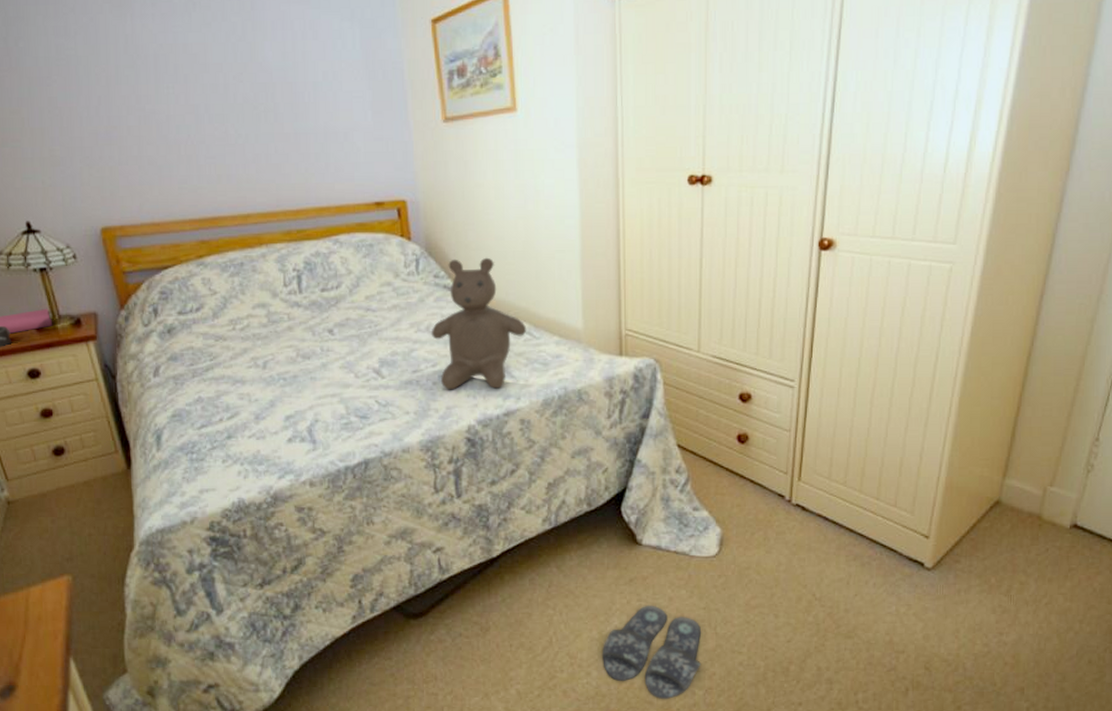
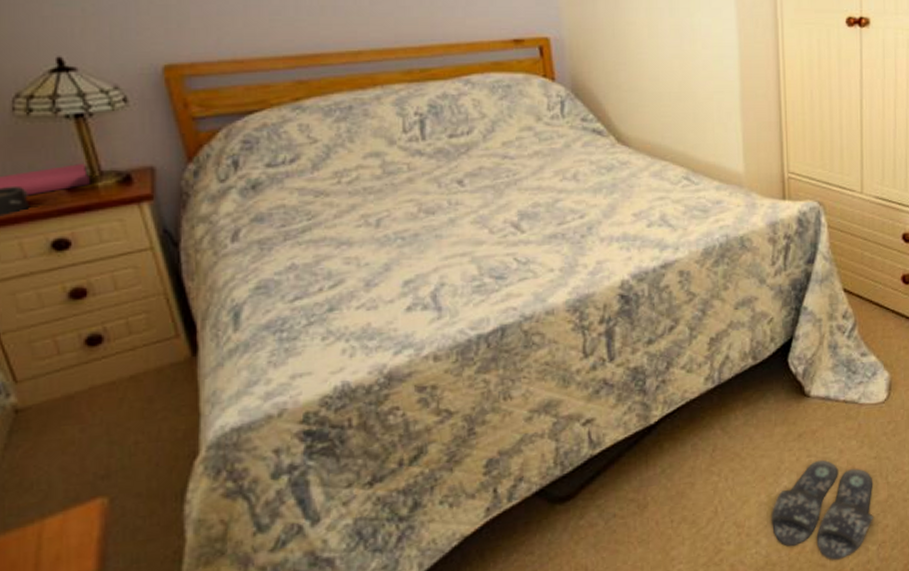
teddy bear: present [431,257,527,390] -> none [578,99,685,243]

